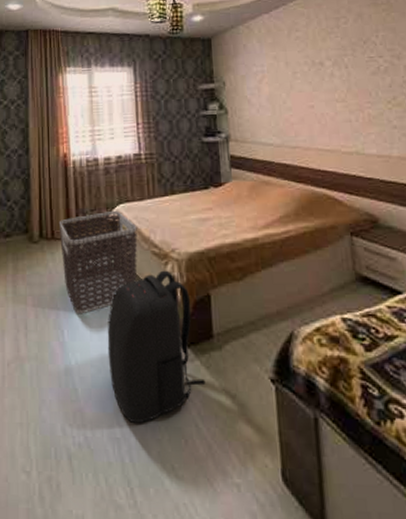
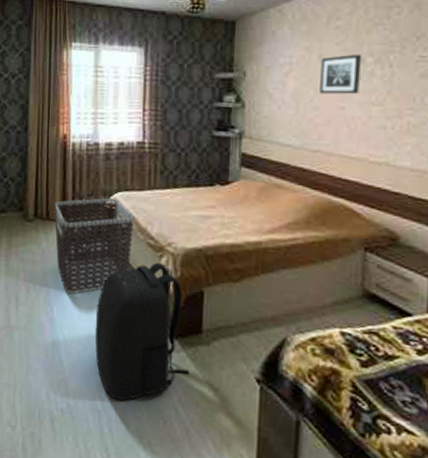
wall art: none [288,58,324,96] -> present [320,53,361,95]

